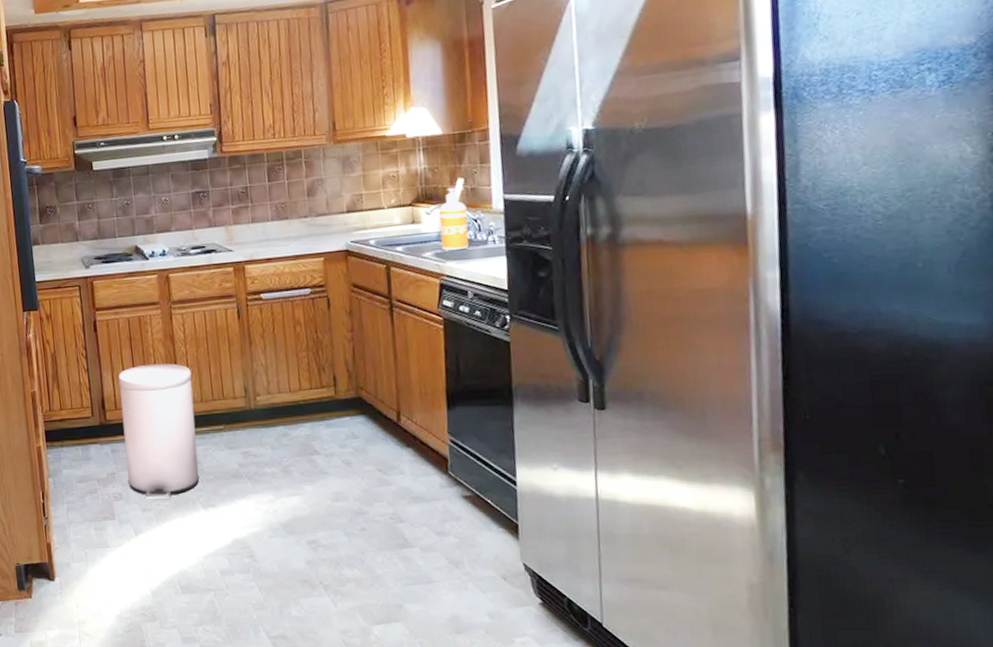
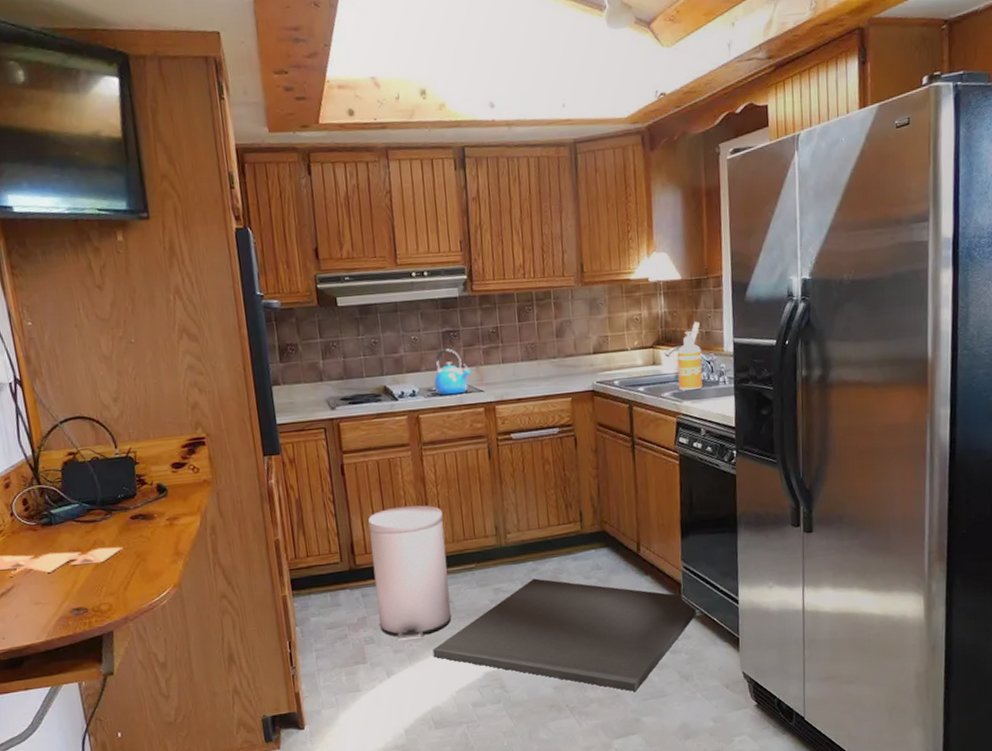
doormat: none [180,444,472,574] -> present [432,578,701,692]
kettle: none [184,209,221,255] -> present [434,348,472,396]

